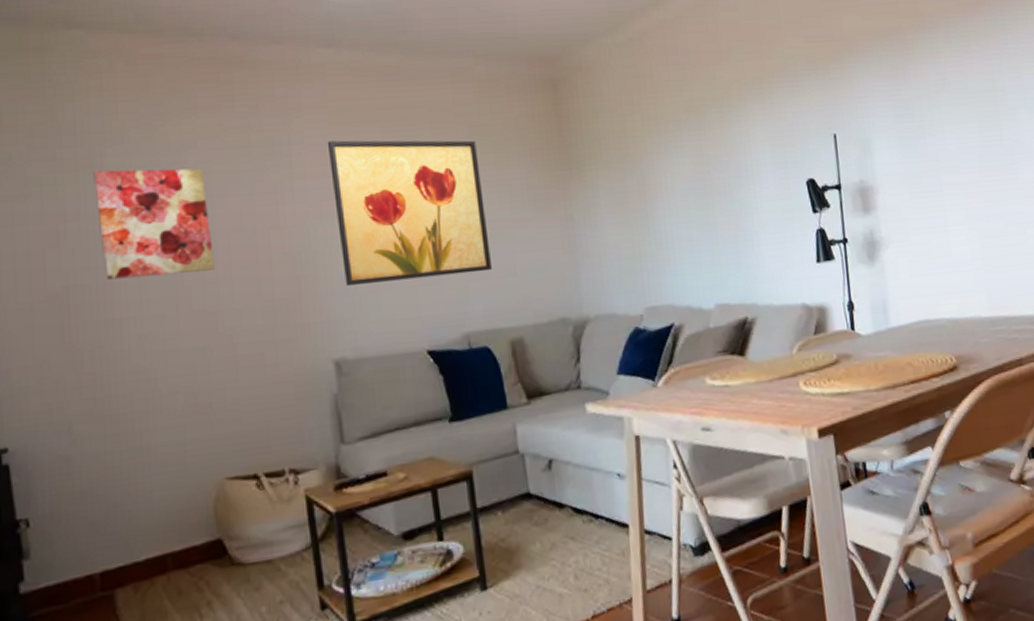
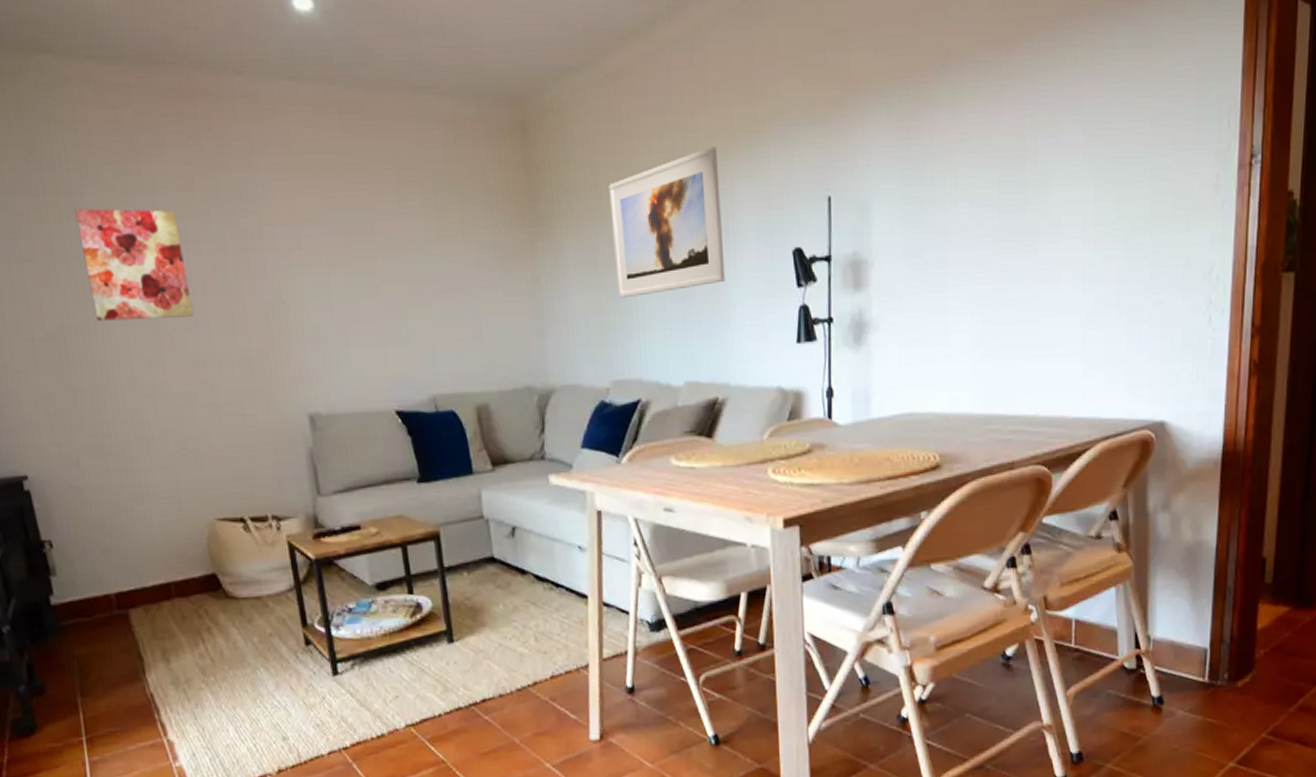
wall art: present [327,140,492,286] -> none [293,185,458,340]
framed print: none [635,95,748,231] -> present [609,147,726,299]

